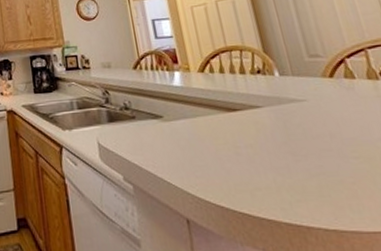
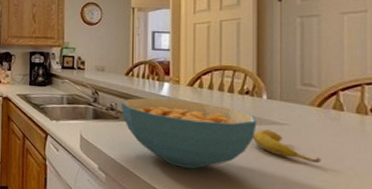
cereal bowl: none [134,88,278,164] -> present [121,97,257,169]
banana: none [275,108,350,138] -> present [252,129,322,163]

